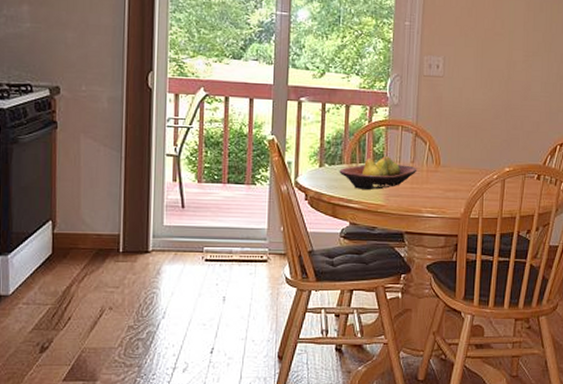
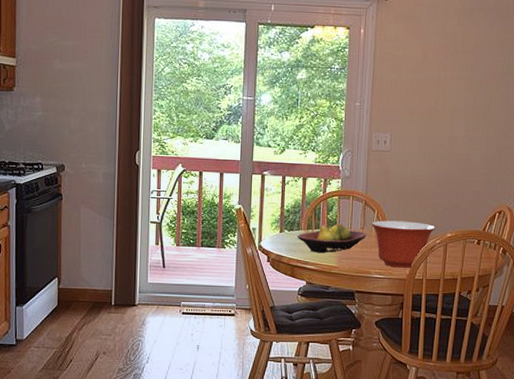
mixing bowl: none [422,153,492,206] -> present [371,220,435,268]

